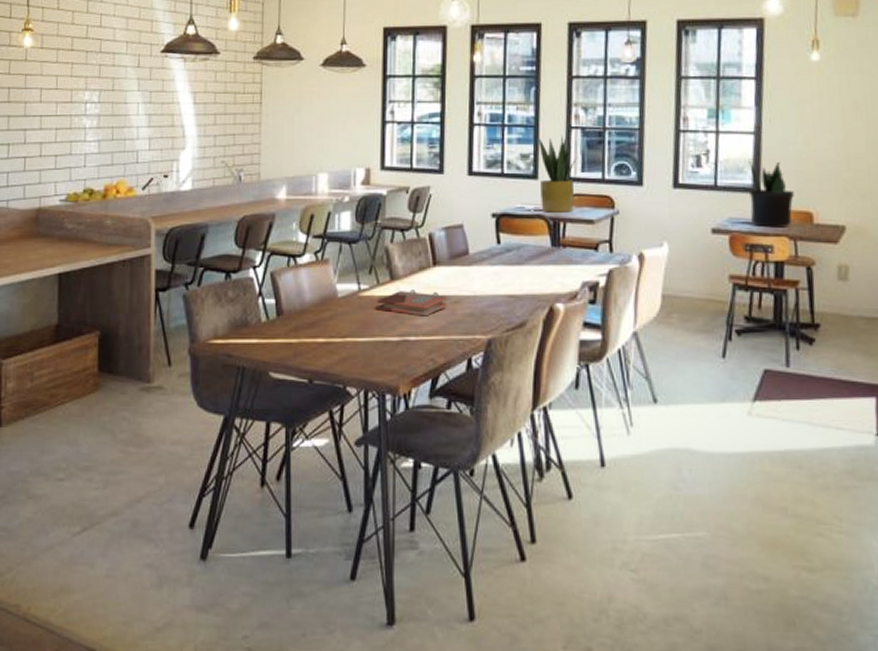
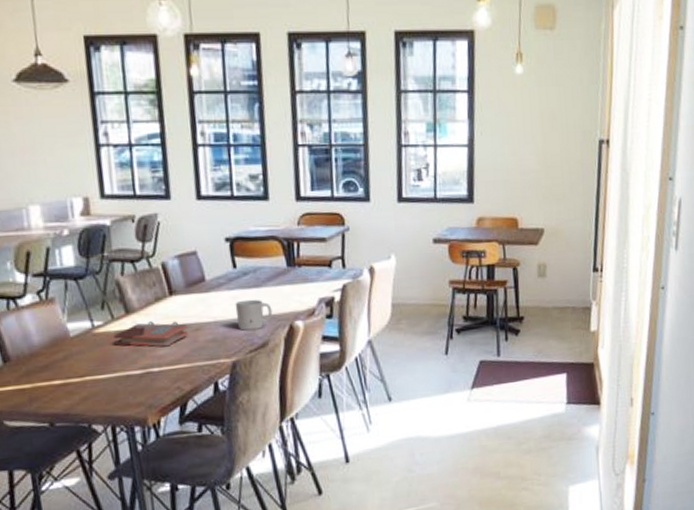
mug: none [495,276,533,308] -> present [235,299,273,331]
planter: present [538,134,577,213] -> none [265,152,307,234]
planter: present [749,162,794,228] -> none [464,173,502,235]

